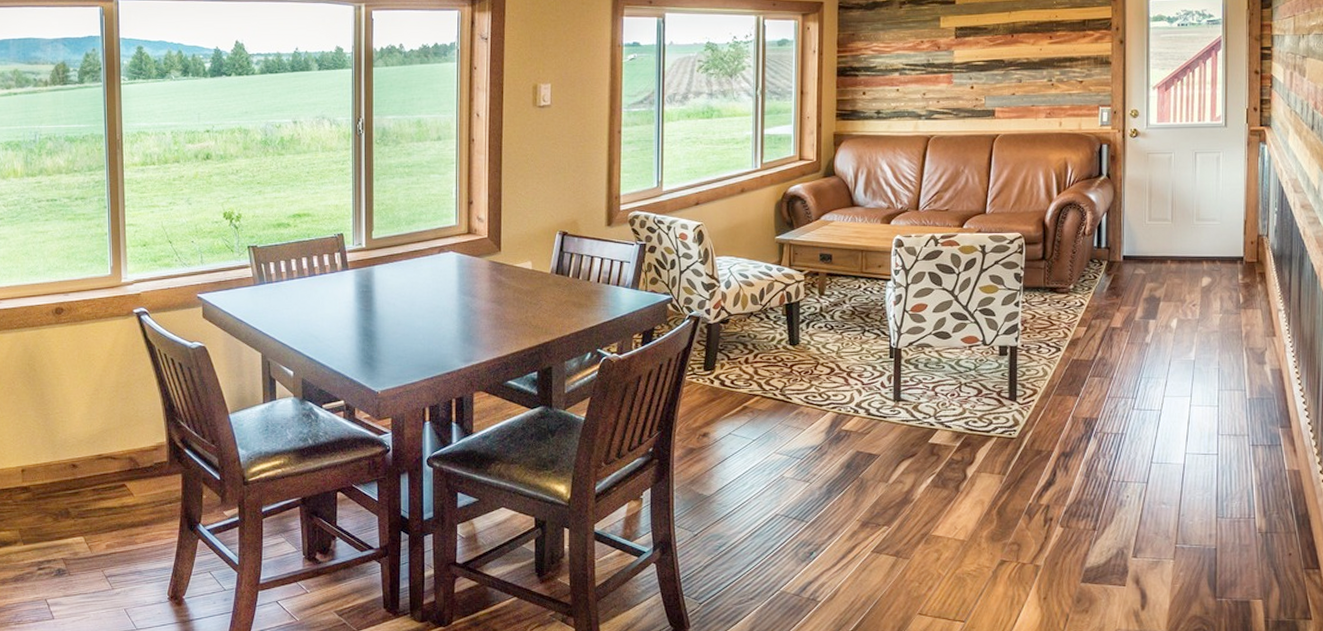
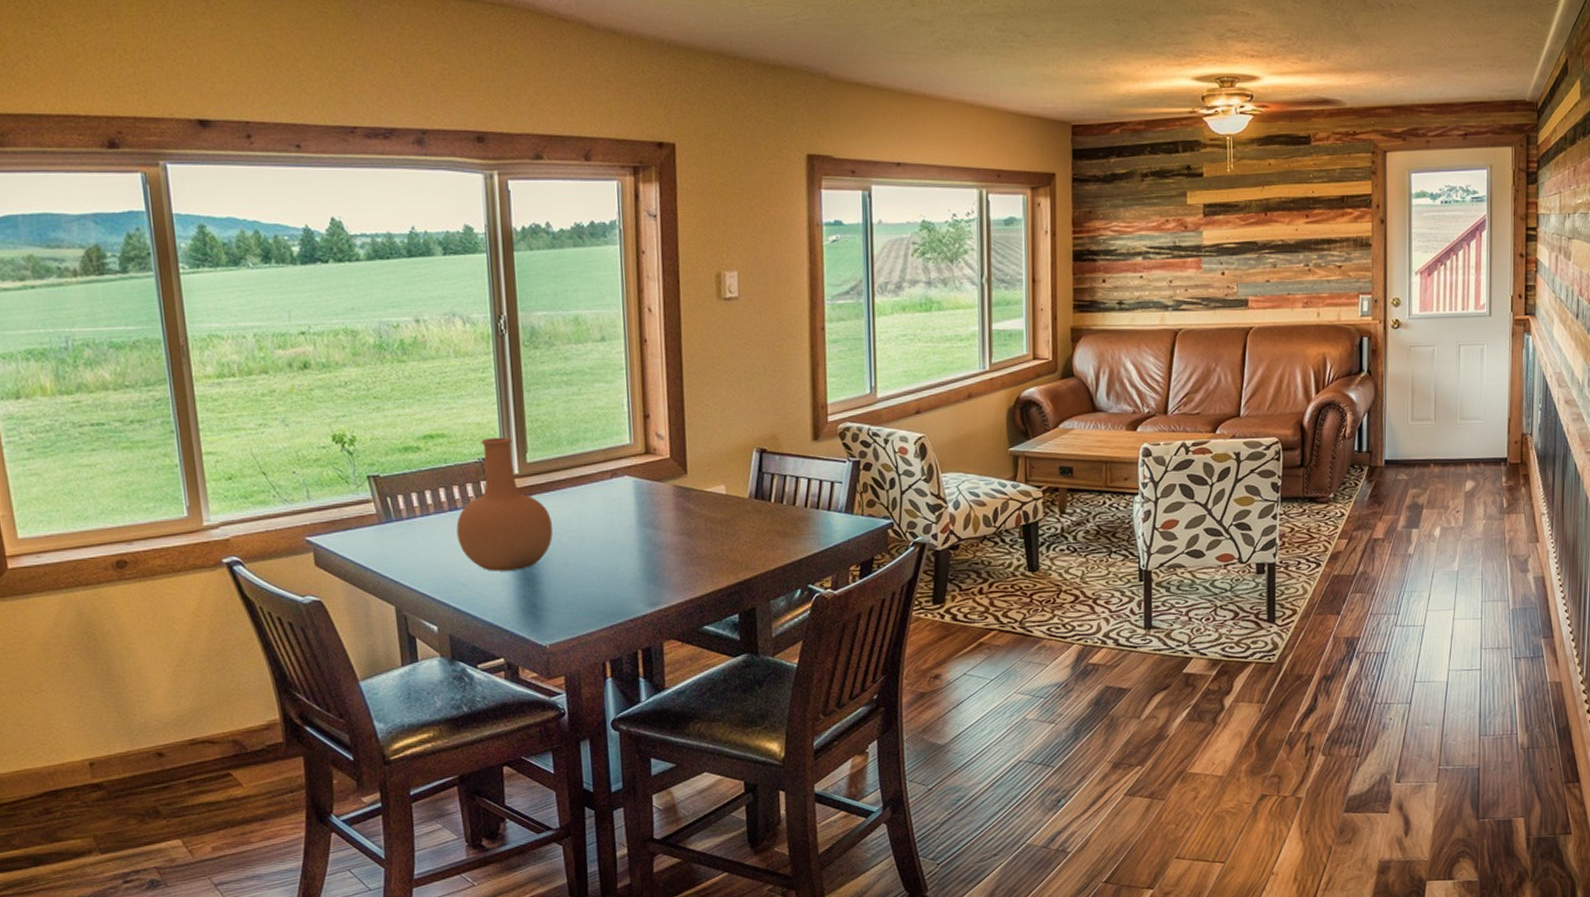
vase: none [314,217,389,328] -> present [456,437,553,571]

